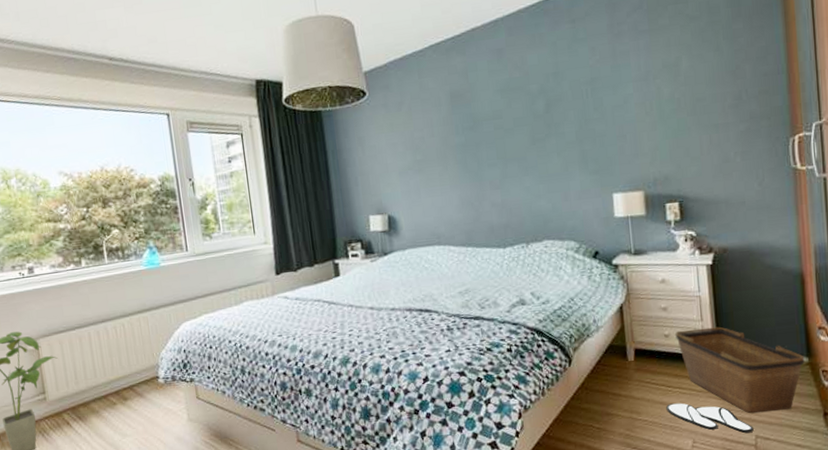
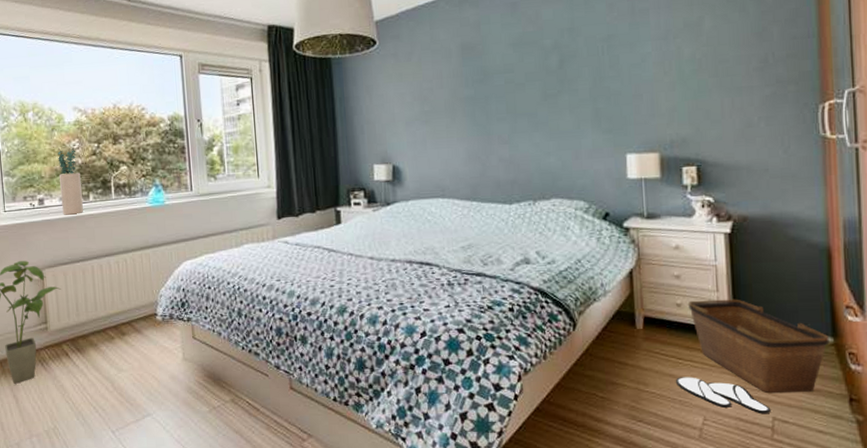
vase: none [45,211,76,283] -> present [58,145,83,215]

